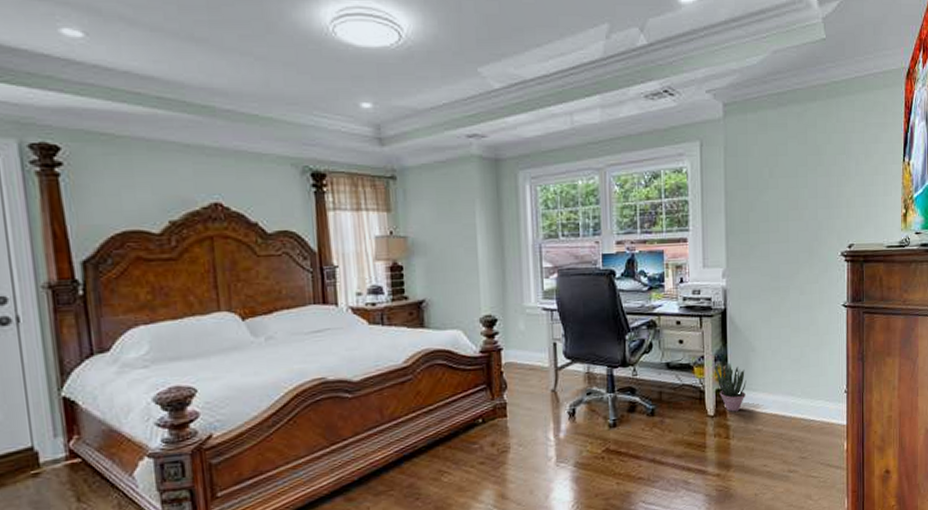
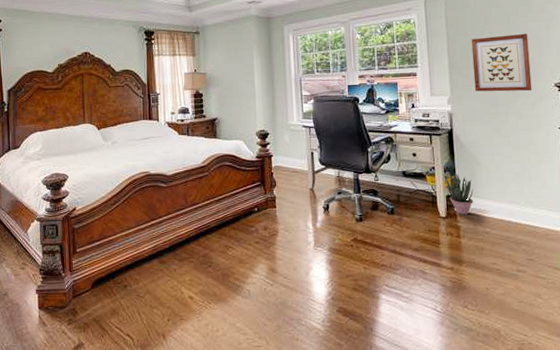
wall art: none [753,190,817,262] -> present [471,33,532,92]

